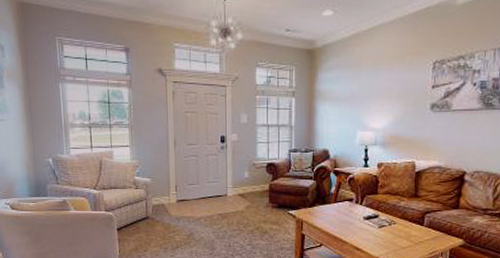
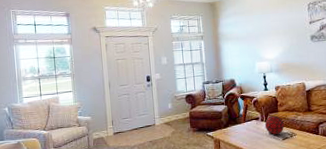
decorative orb: none [359,198,383,221] -> present [264,115,285,135]

